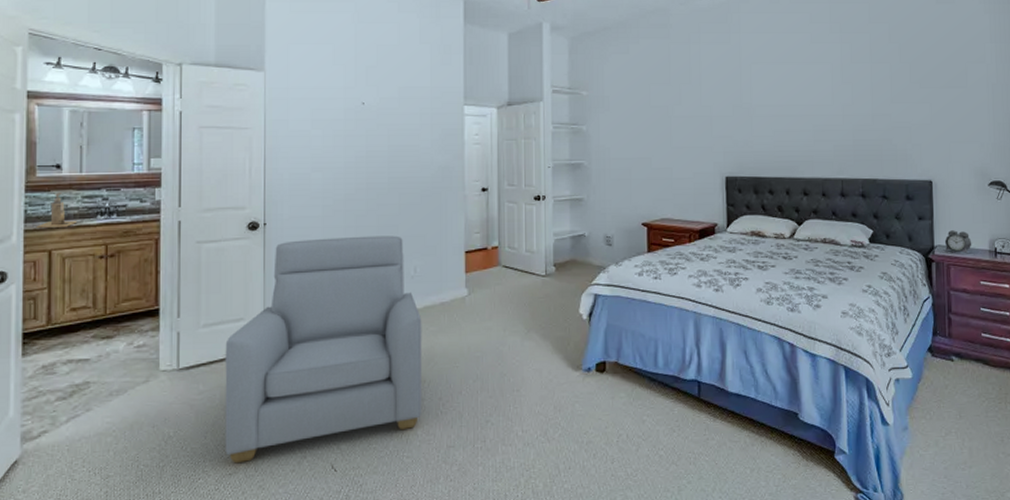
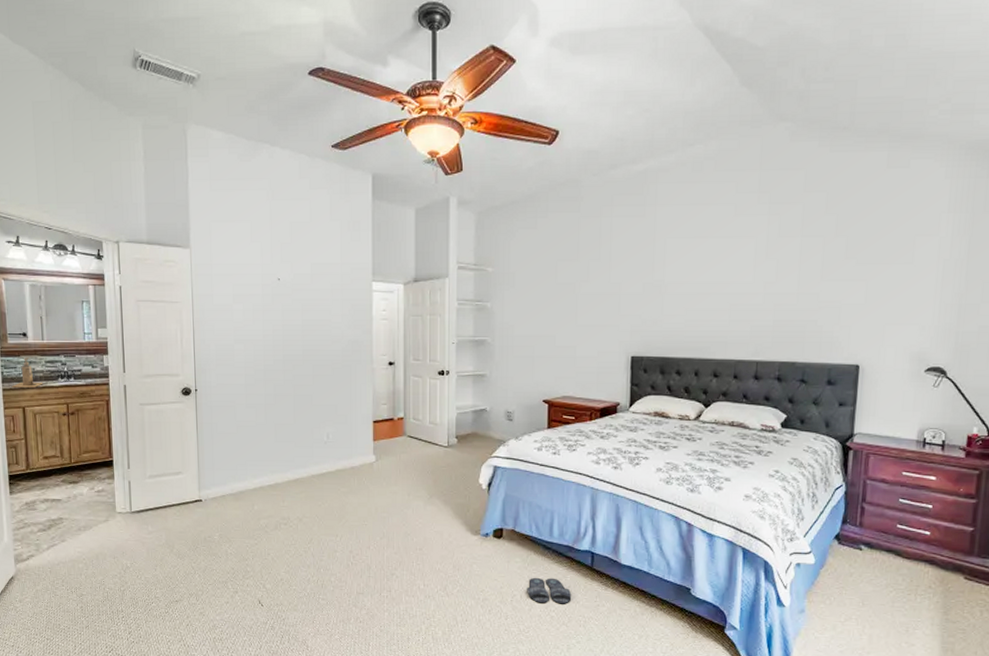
armchair: present [225,235,423,464] -> none [168,404,335,593]
slippers: none [633,412,679,442] -> present [527,577,571,604]
alarm clock: present [944,230,972,254] -> none [865,418,898,443]

